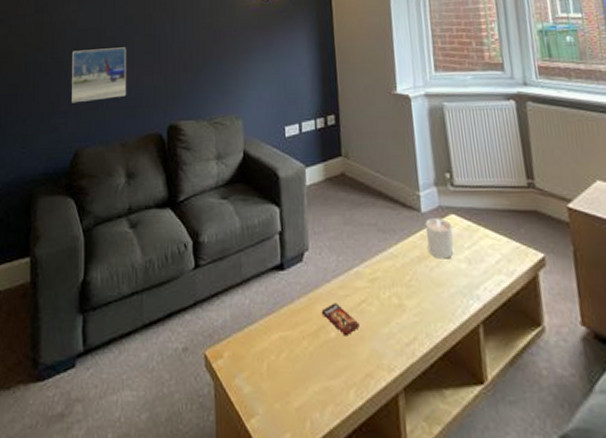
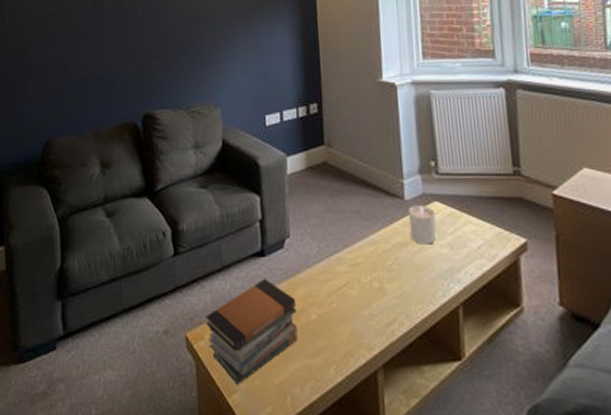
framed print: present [72,47,126,103] -> none [38,33,97,92]
book stack: none [225,294,317,408] -> present [206,279,298,385]
smartphone: present [321,303,360,336] -> none [302,287,340,318]

